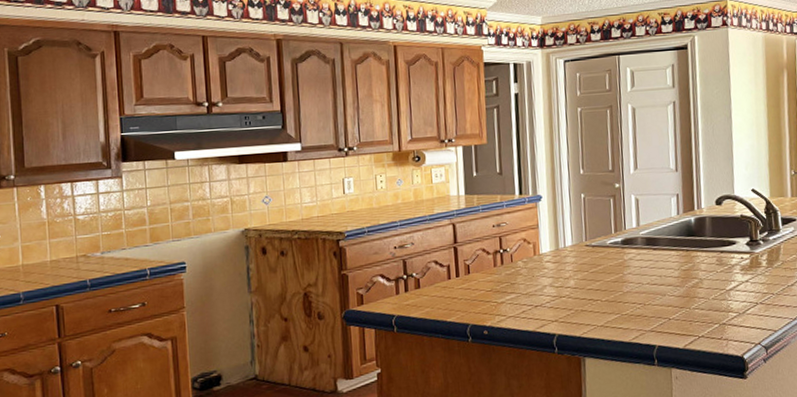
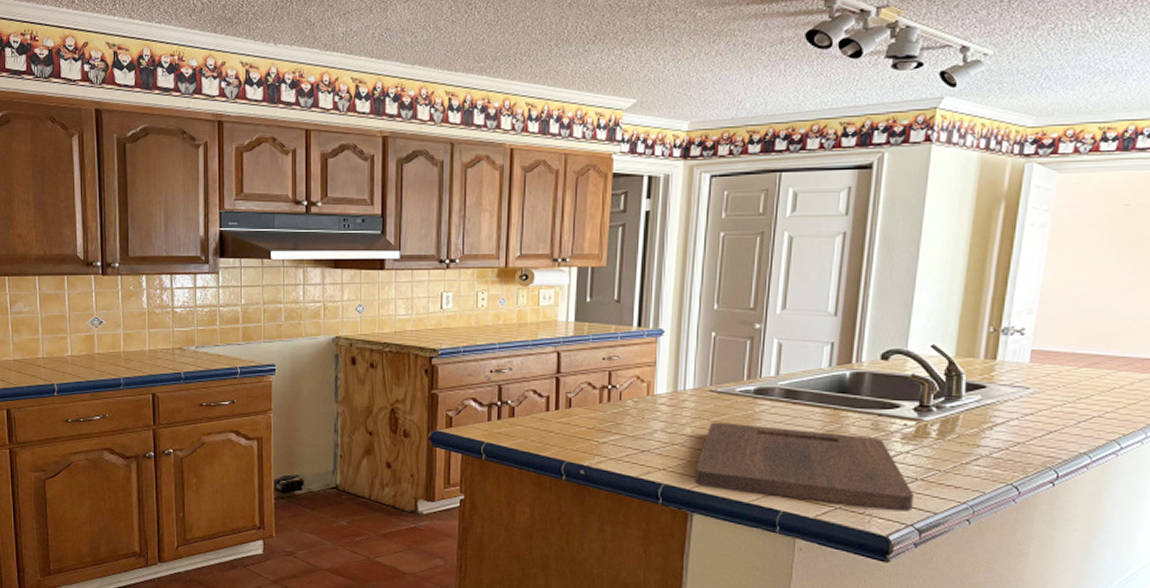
cutting board: none [582,271,758,334] -> present [694,422,914,512]

